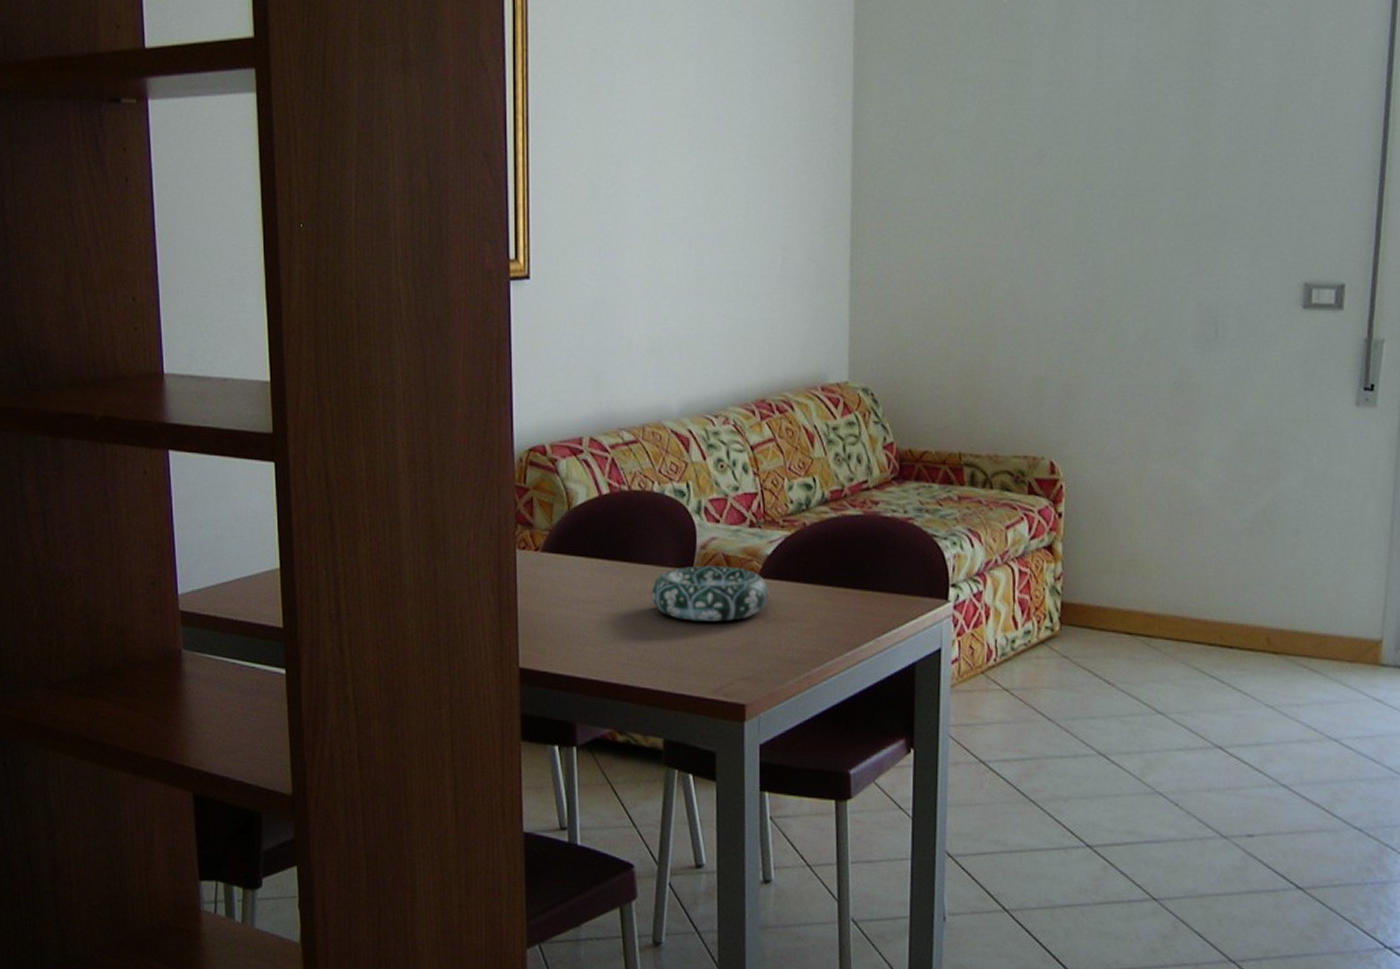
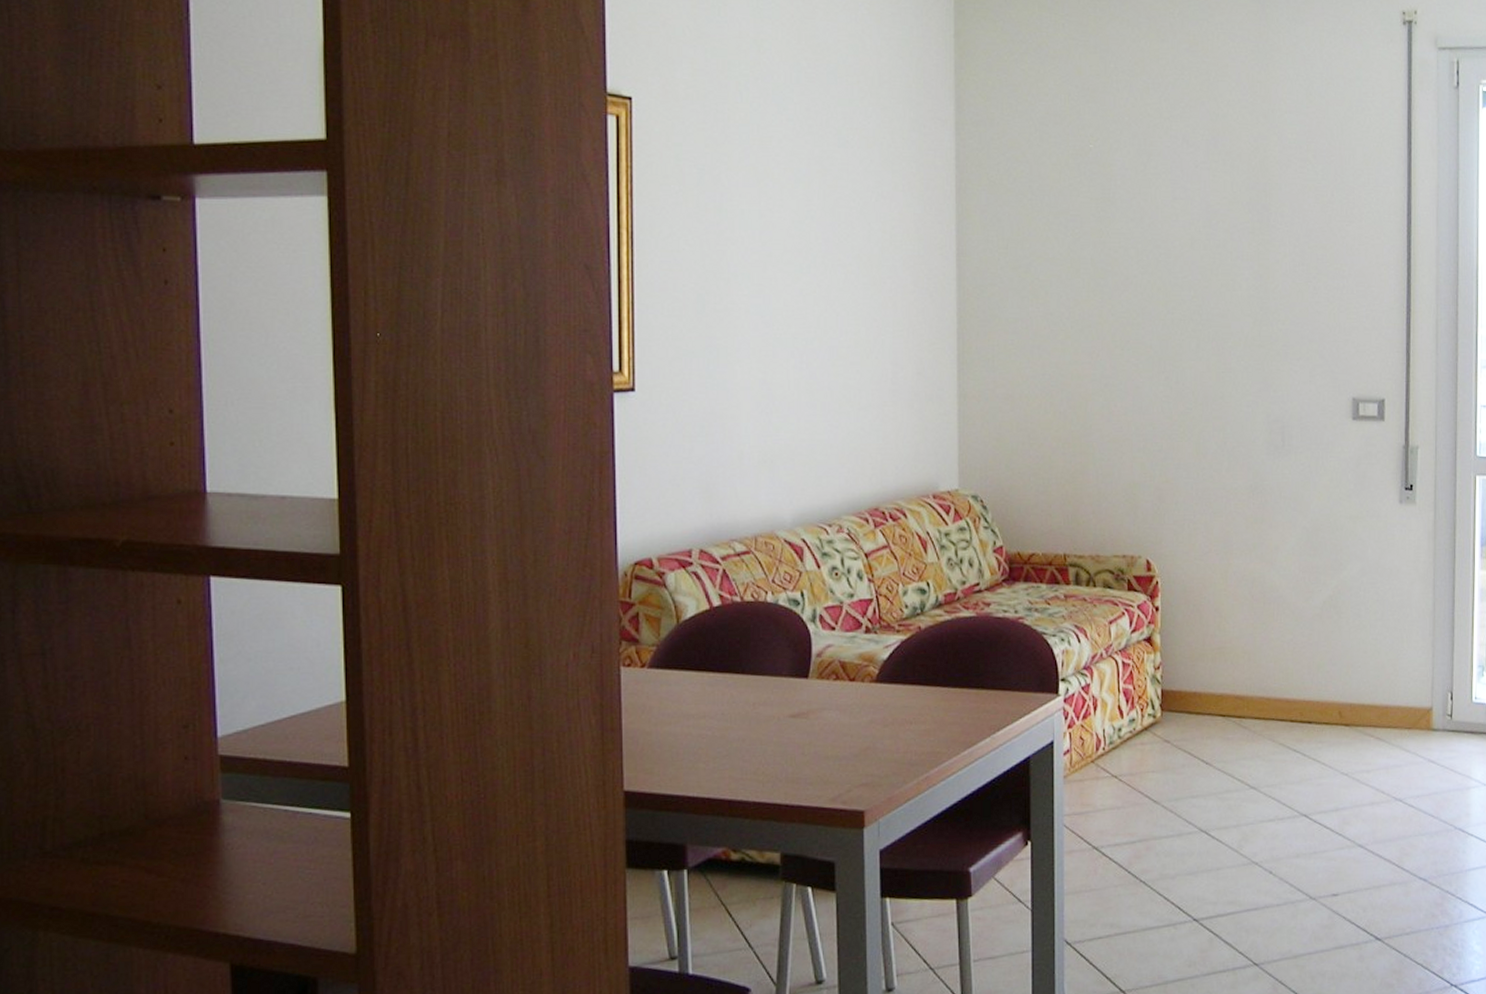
decorative bowl: present [652,565,769,622] -> none [766,673,886,730]

